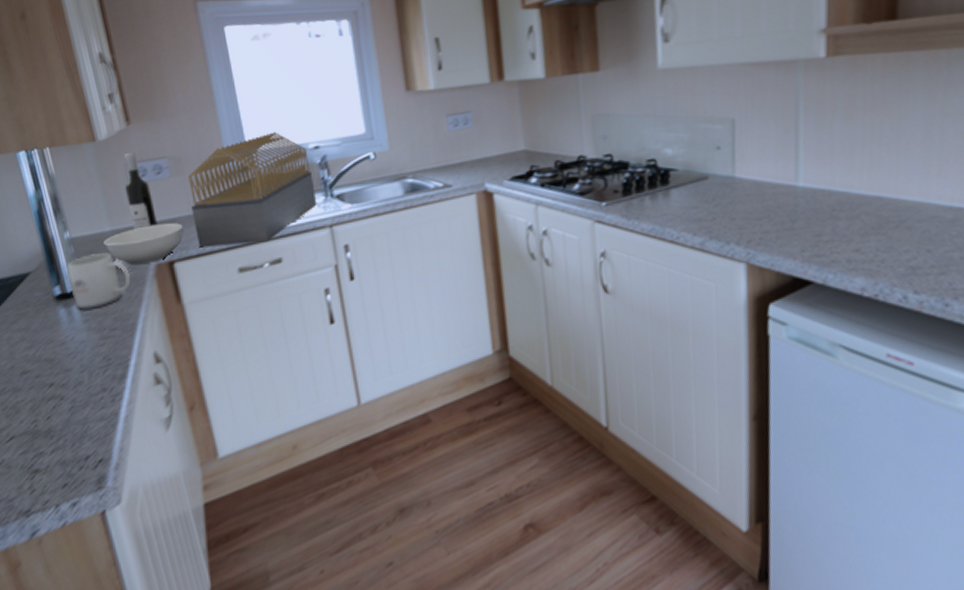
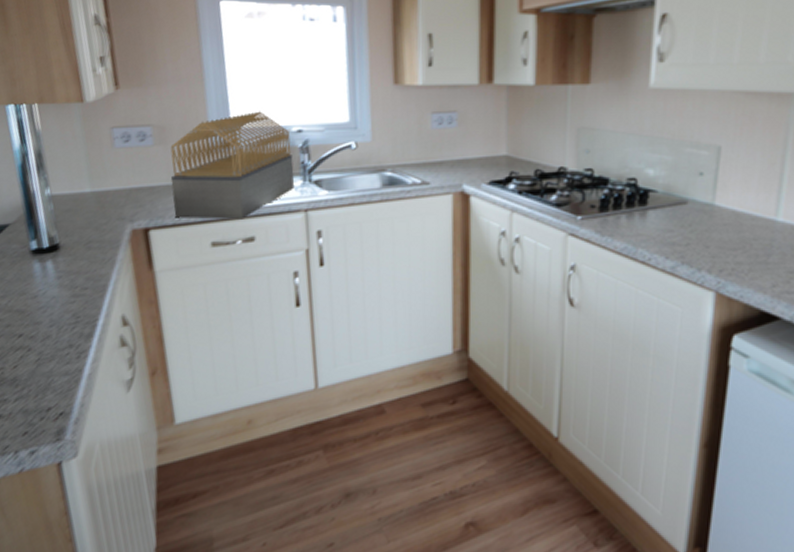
mug: present [66,251,131,311] -> none [44,212,106,268]
bowl: present [103,223,183,266] -> none [82,191,162,229]
bottle: present [124,153,157,230] -> none [108,117,137,193]

